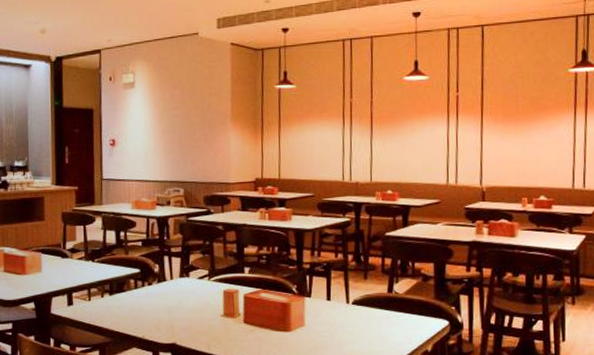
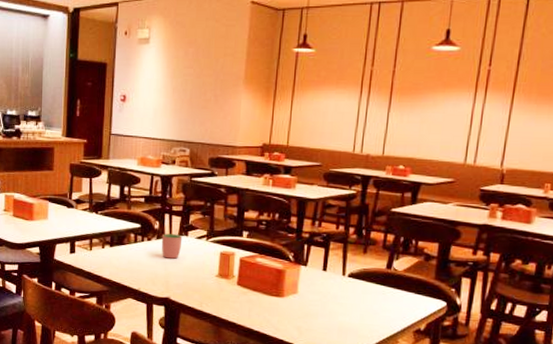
cup: none [162,276,184,302] -> present [161,233,183,259]

